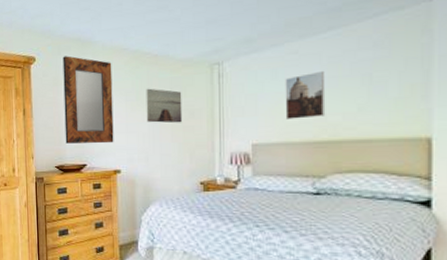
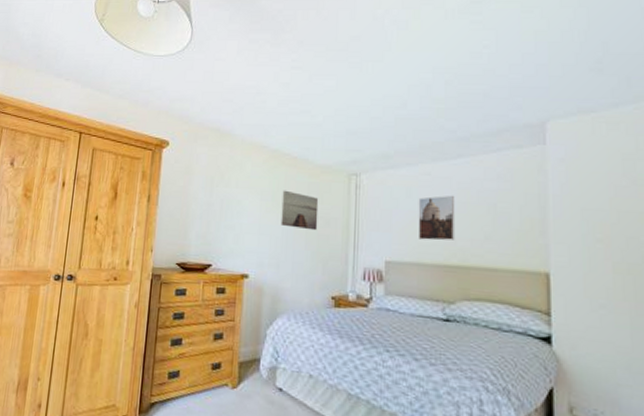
home mirror: present [63,56,114,144] -> none [191,145,250,244]

